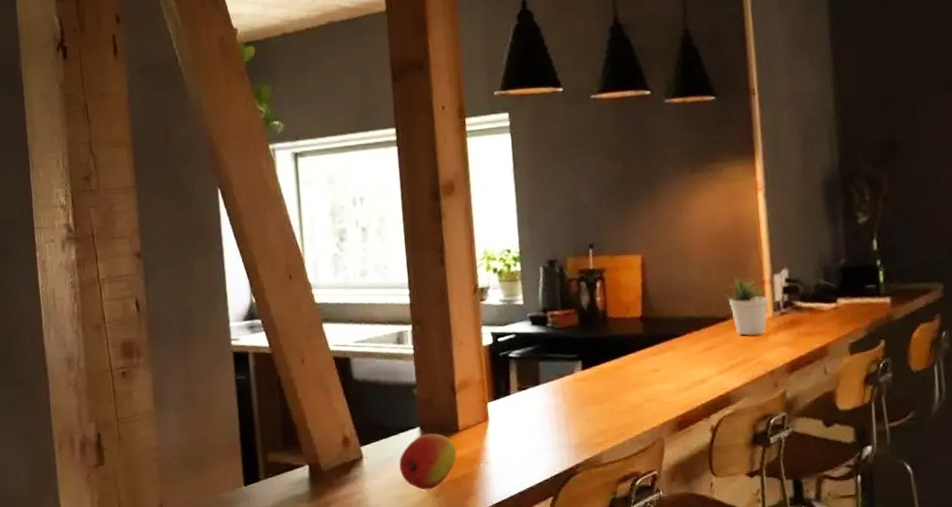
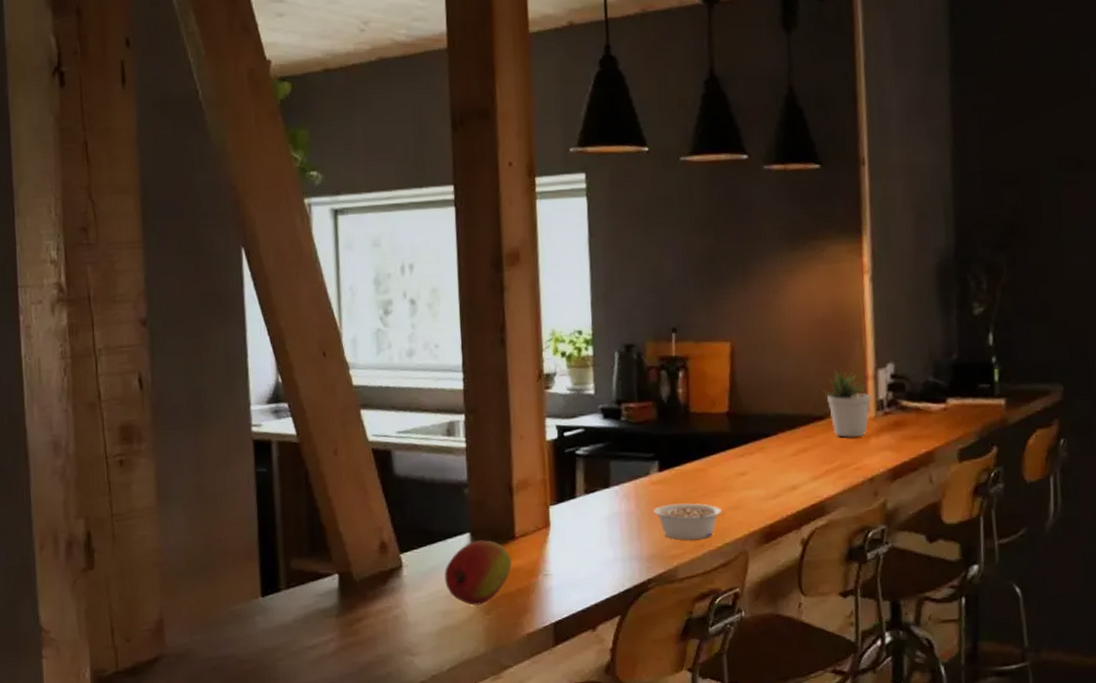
legume: none [578,397,639,430] -> present [653,503,722,540]

